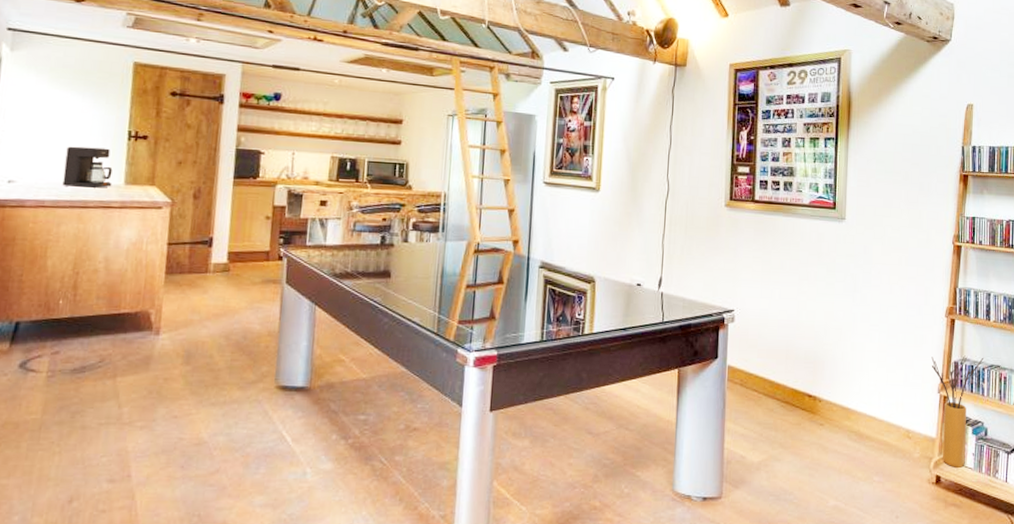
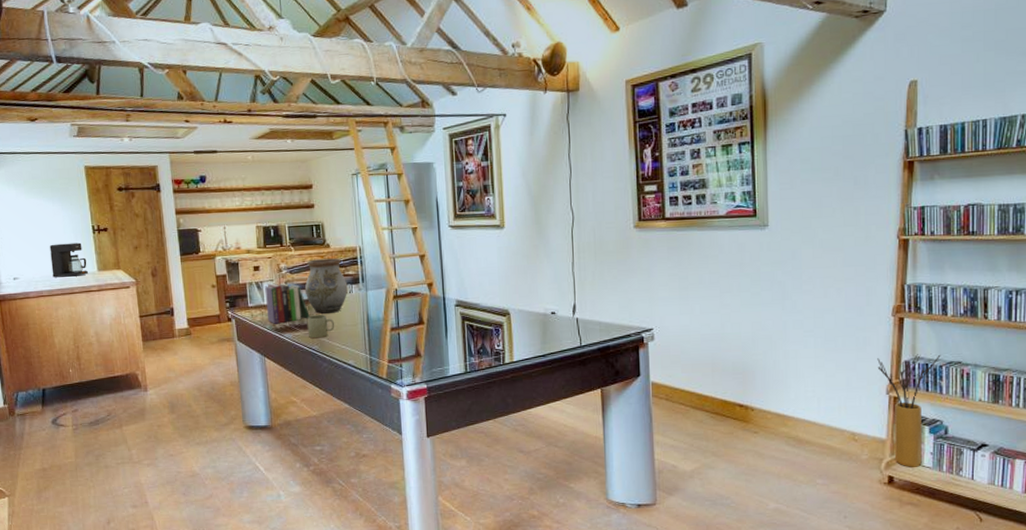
books: none [326,221,377,269] -> present [264,283,310,324]
mug: none [371,262,405,290] -> present [307,315,335,339]
vase: none [375,201,426,263] -> present [304,258,348,315]

